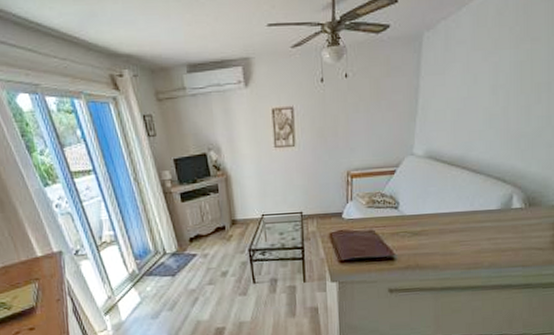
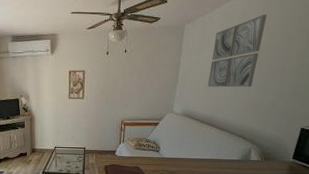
wall art: none [456,12,529,117] -> present [207,14,267,88]

